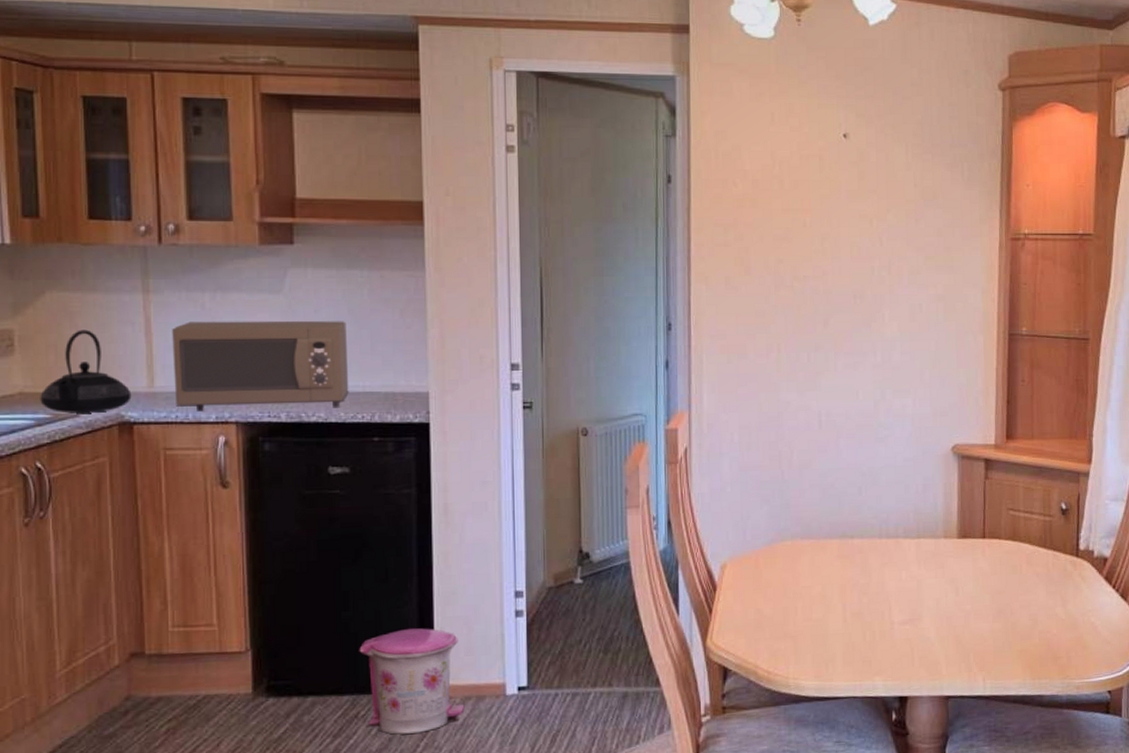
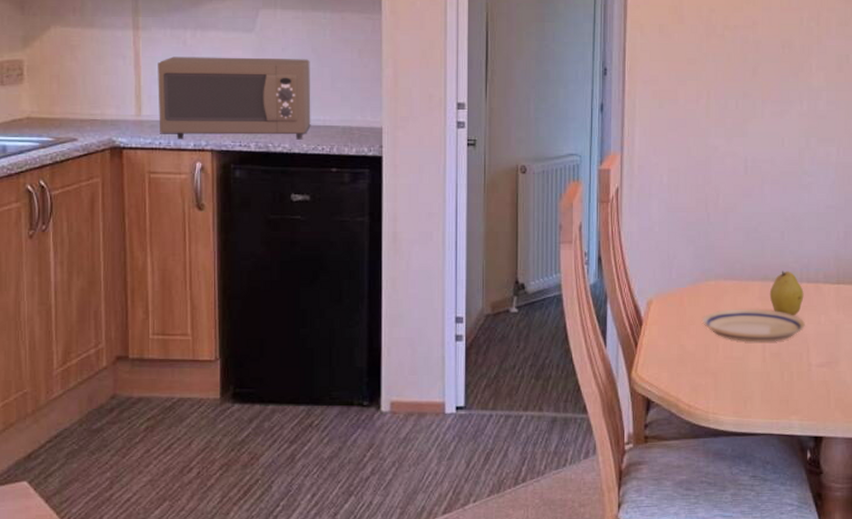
teapot: present [40,329,132,413] -> none [44,62,122,138]
trash can: present [359,628,465,735] -> none [314,347,408,445]
plate: none [780,567,886,603] -> present [703,308,805,342]
fruit: none [848,527,884,574] -> present [769,271,804,316]

